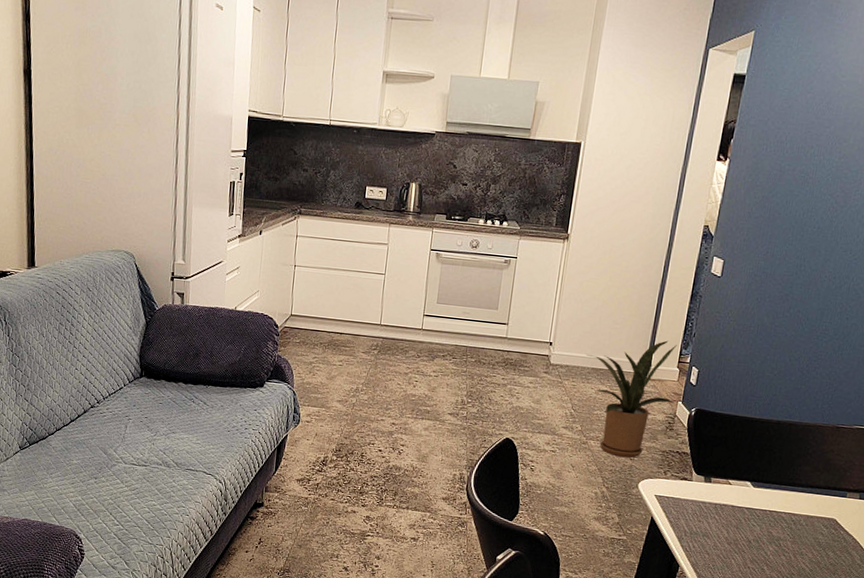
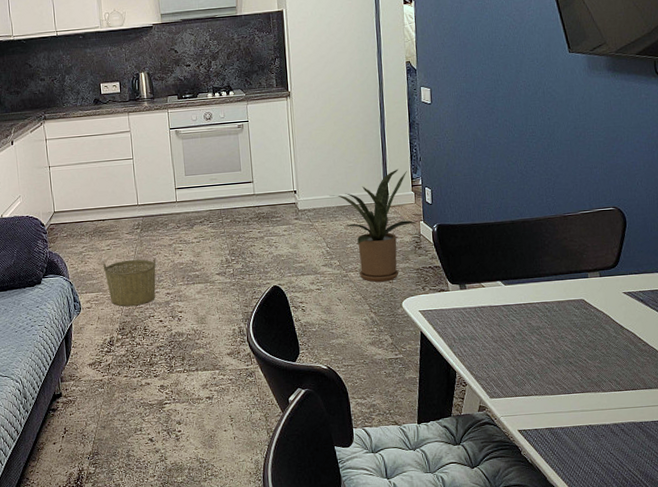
basket: none [331,378,388,430] -> present [102,257,156,307]

